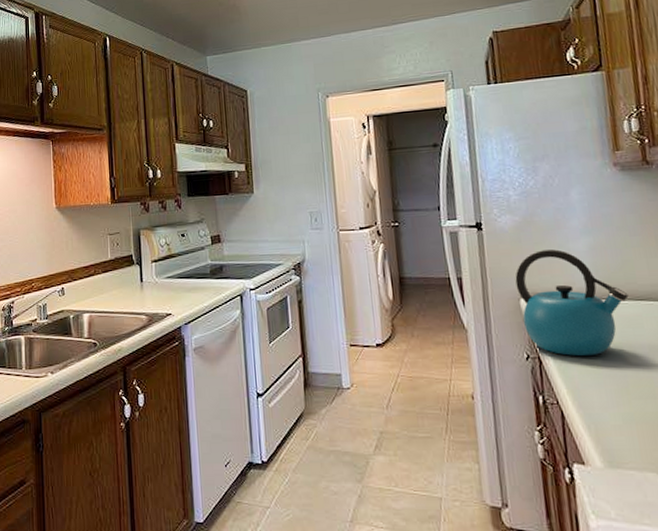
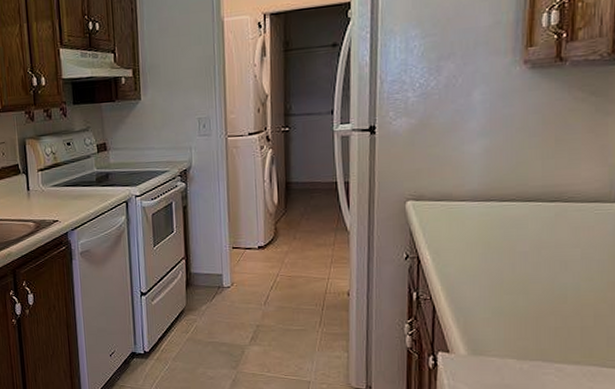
kettle: present [515,249,629,357] -> none [403,152,517,256]

